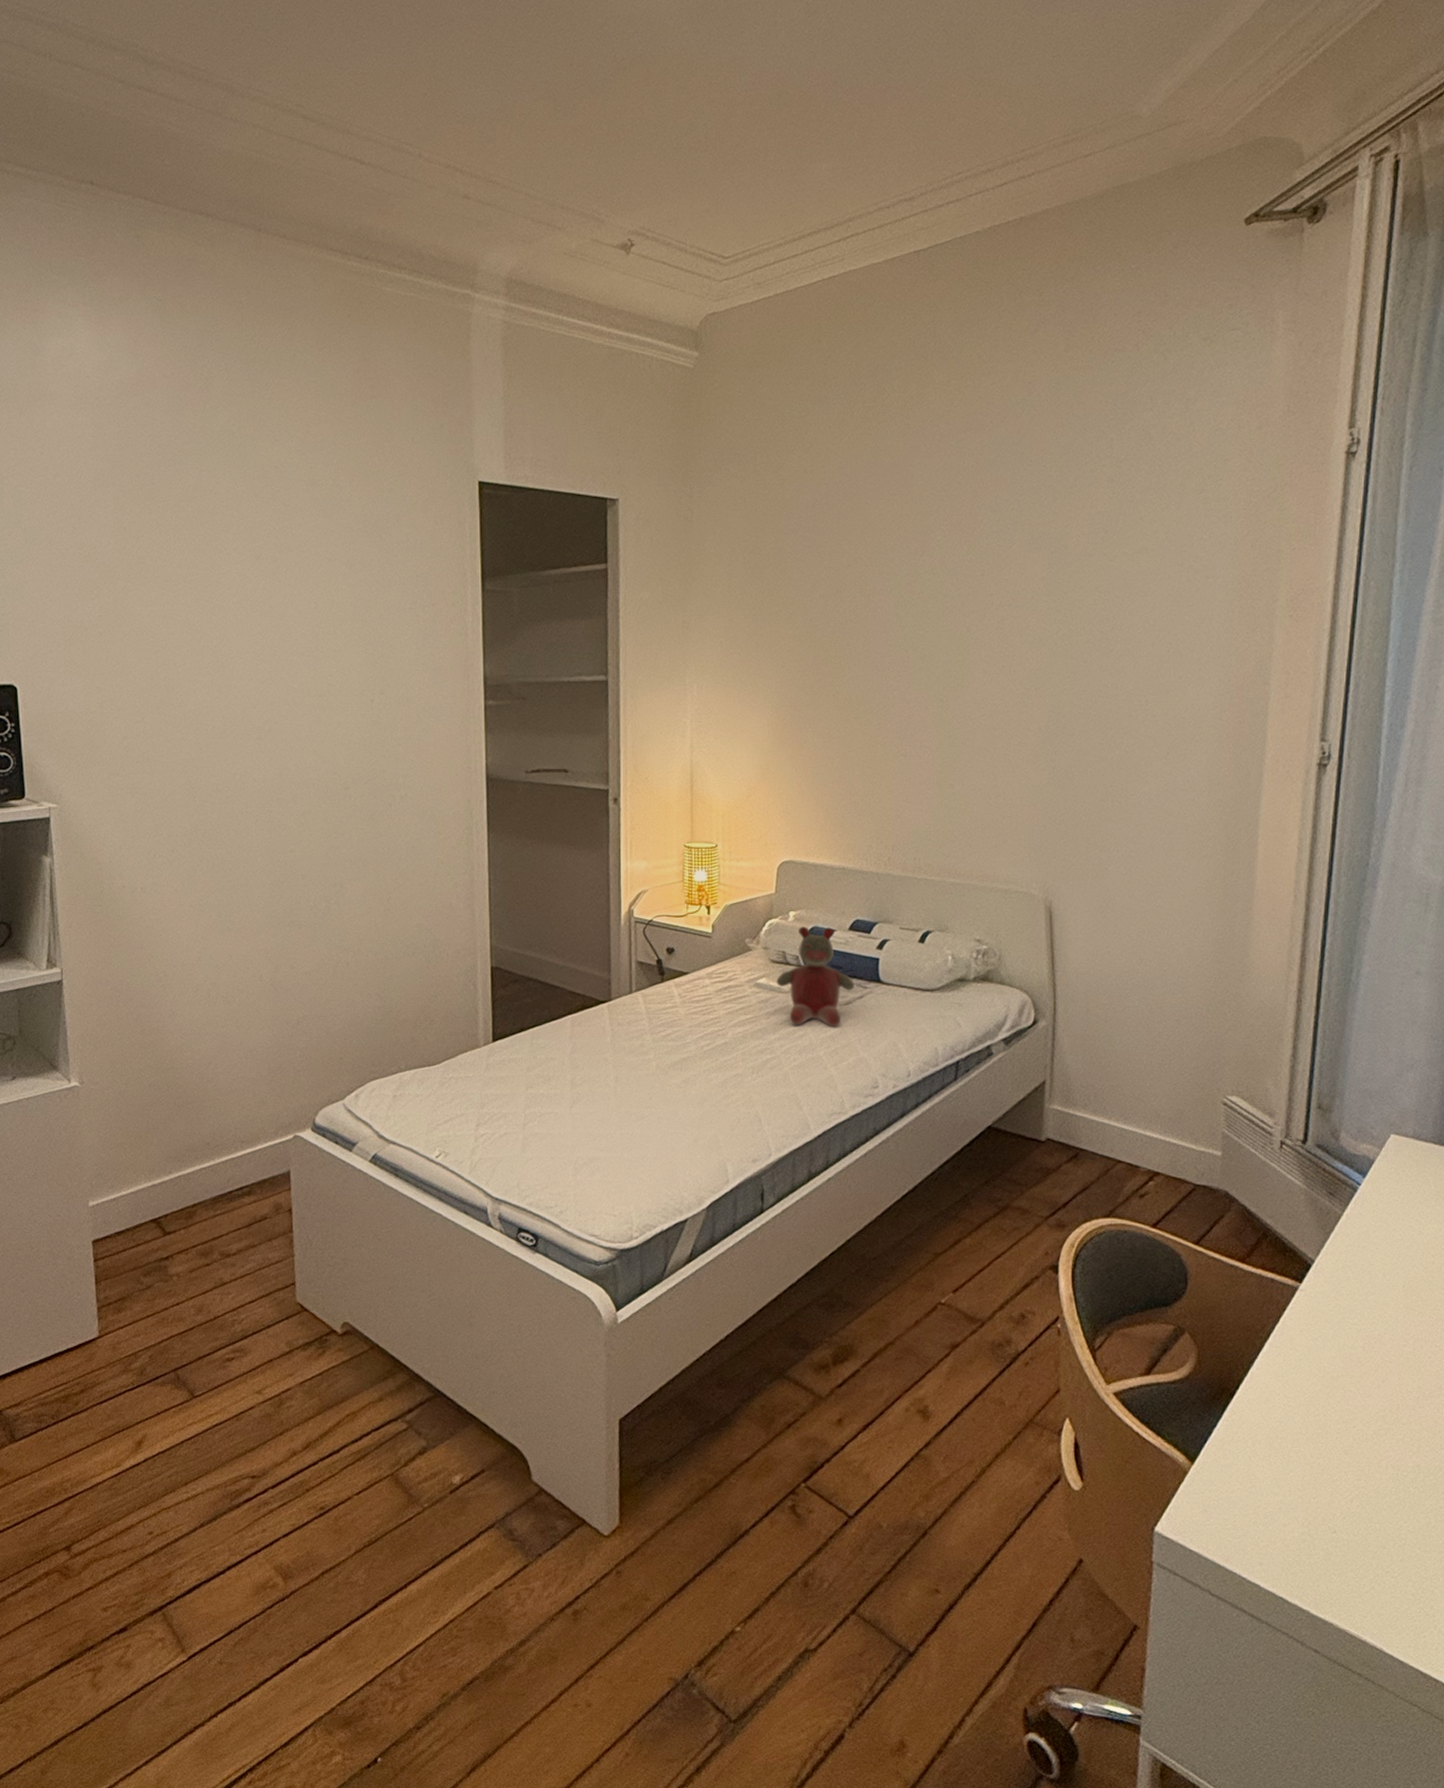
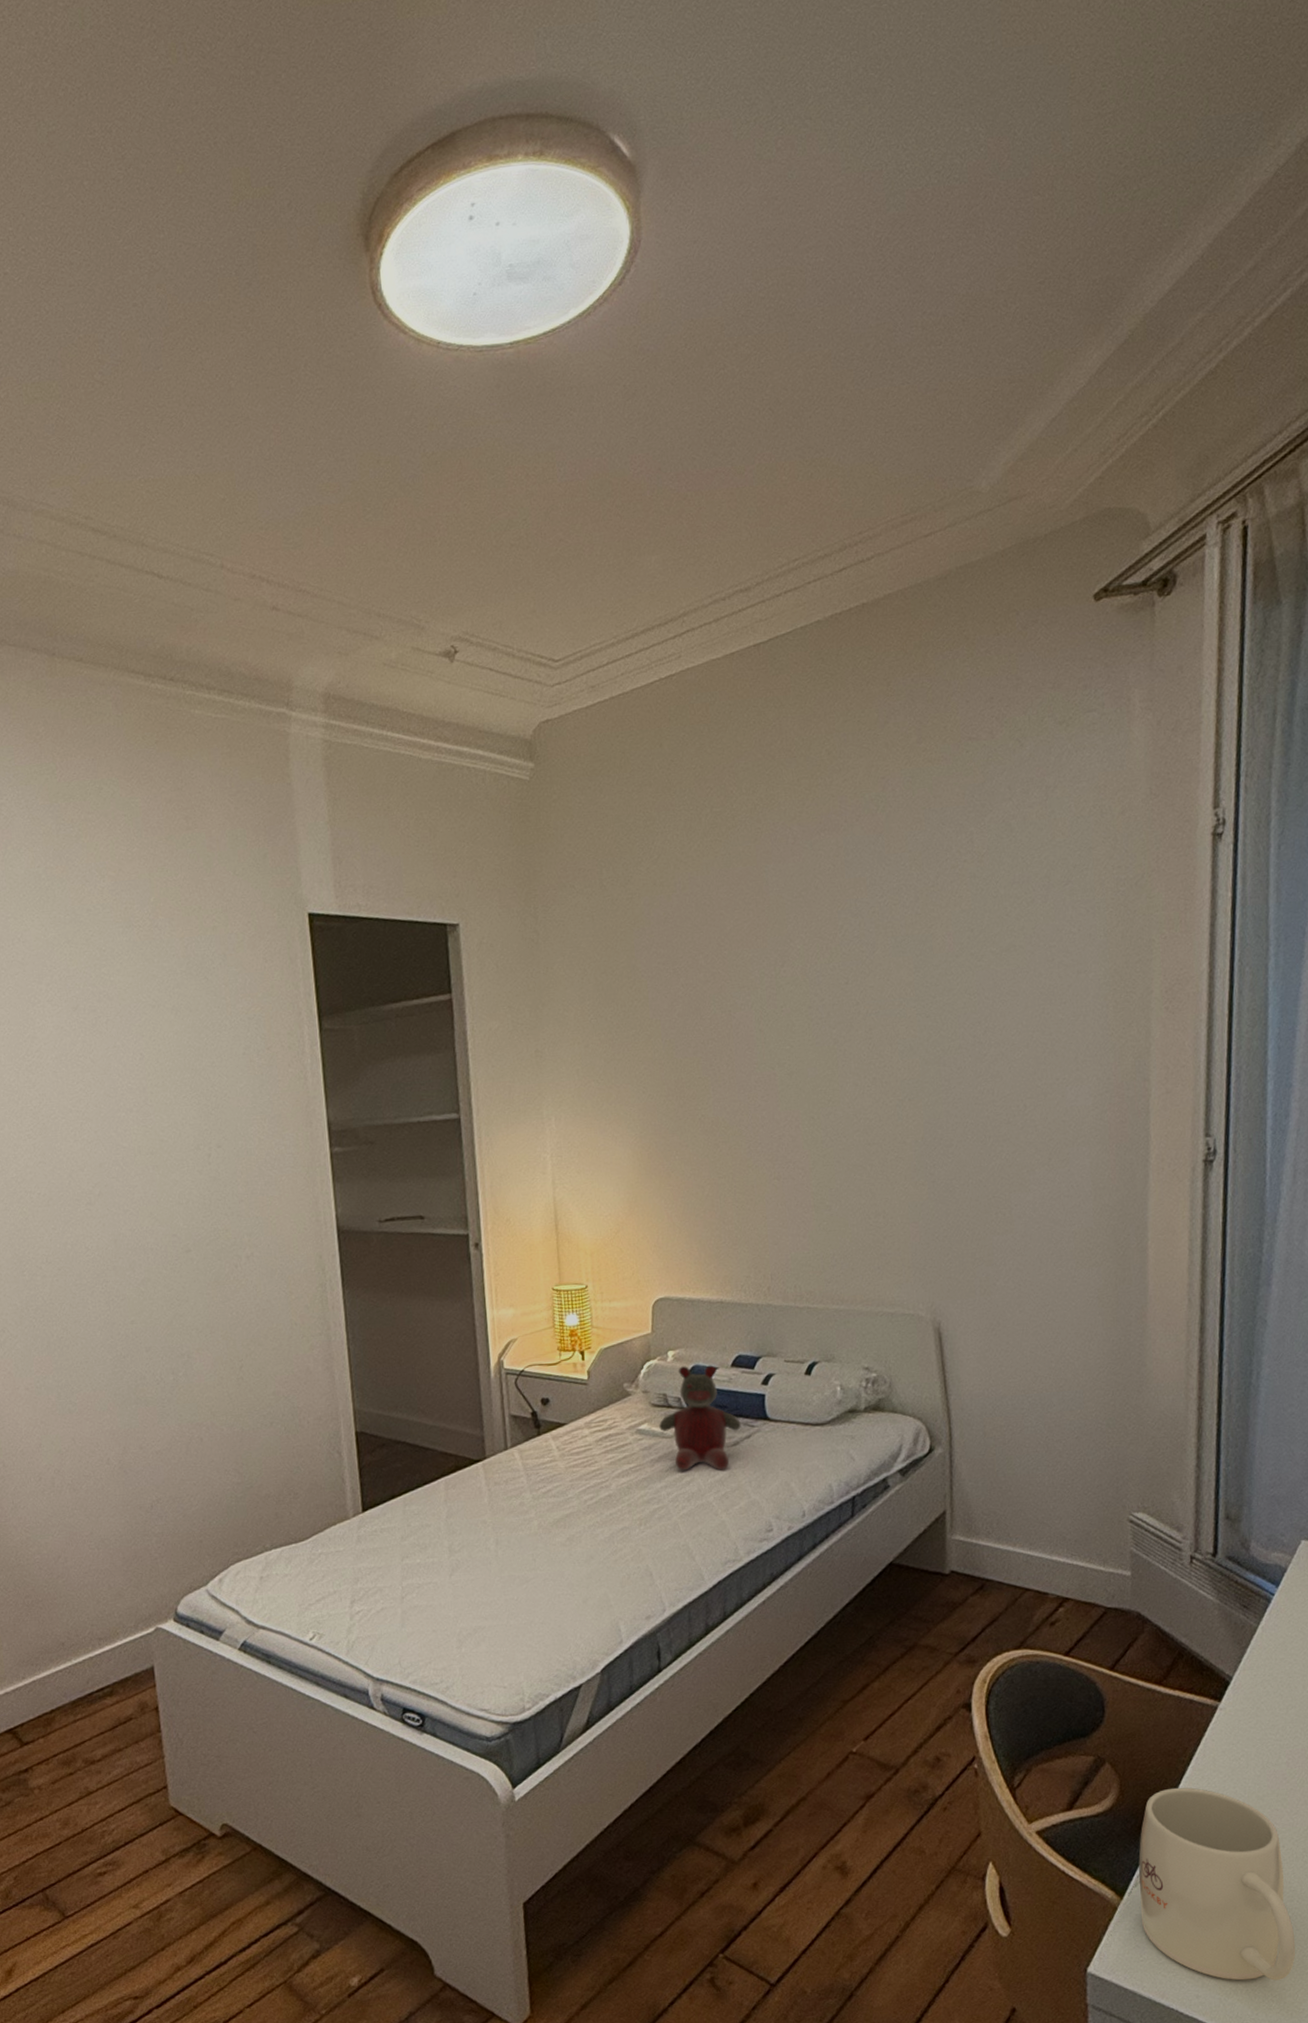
mug: none [1210,1362,1360,1555] -> present [1138,1787,1296,1981]

